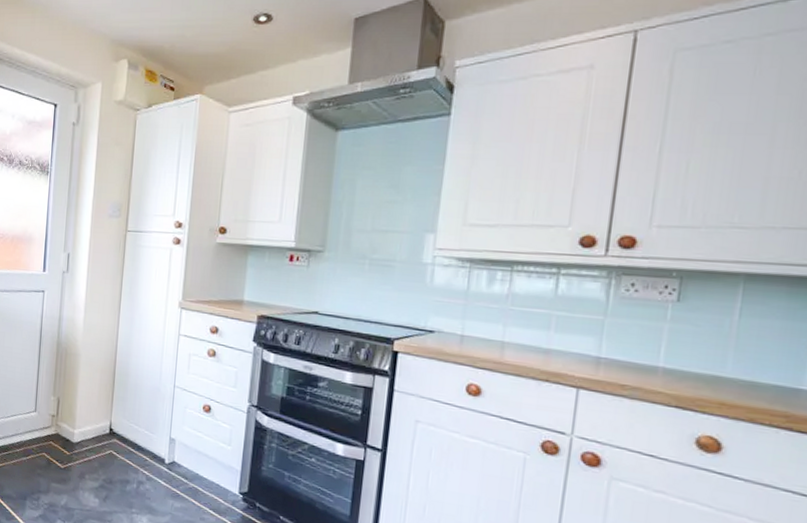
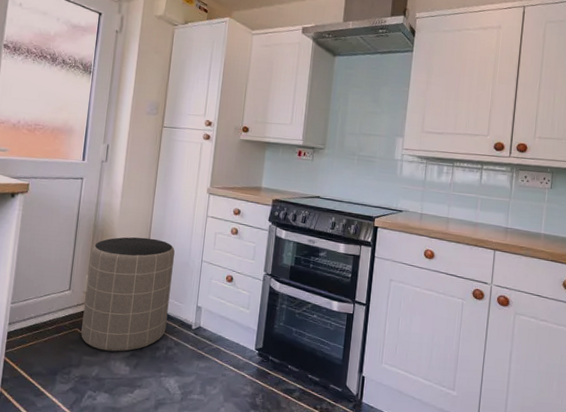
trash can: none [48,356,144,482] -> present [81,237,175,352]

